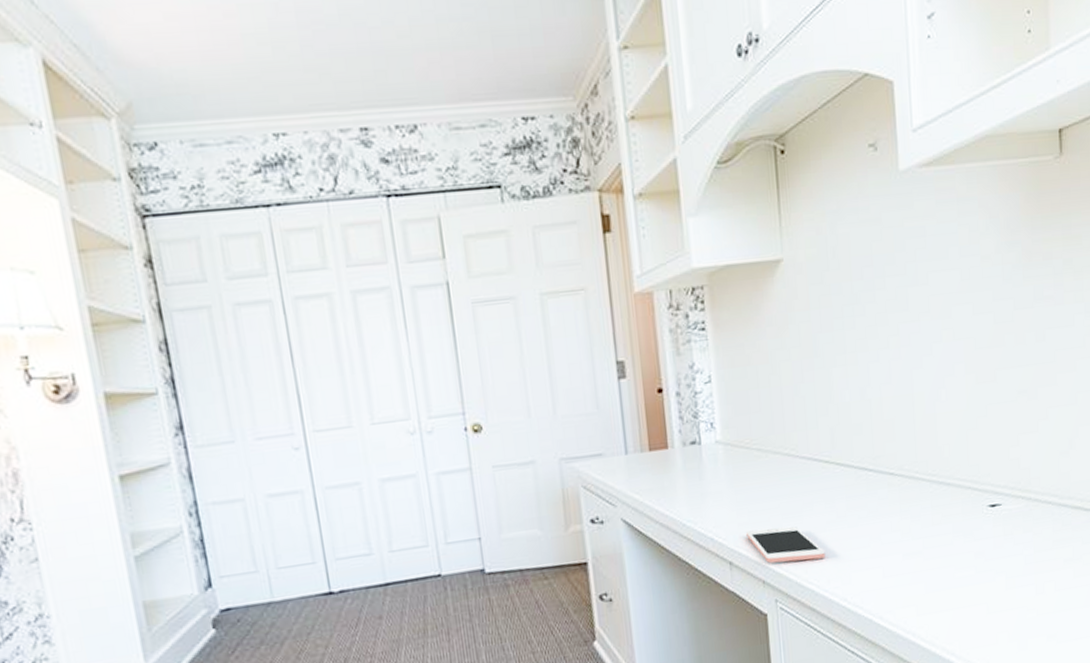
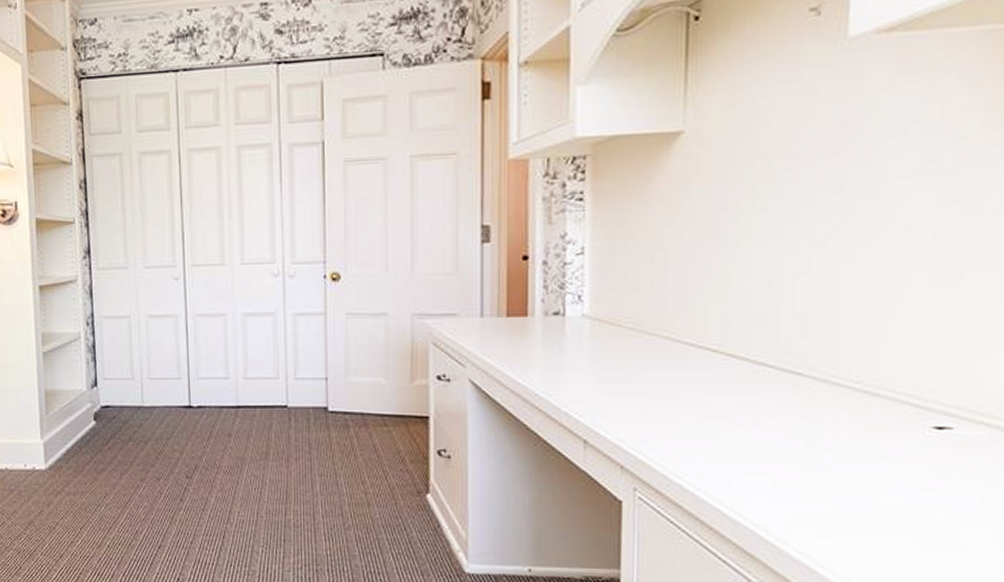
cell phone: present [746,526,826,564] -> none [607,412,701,453]

